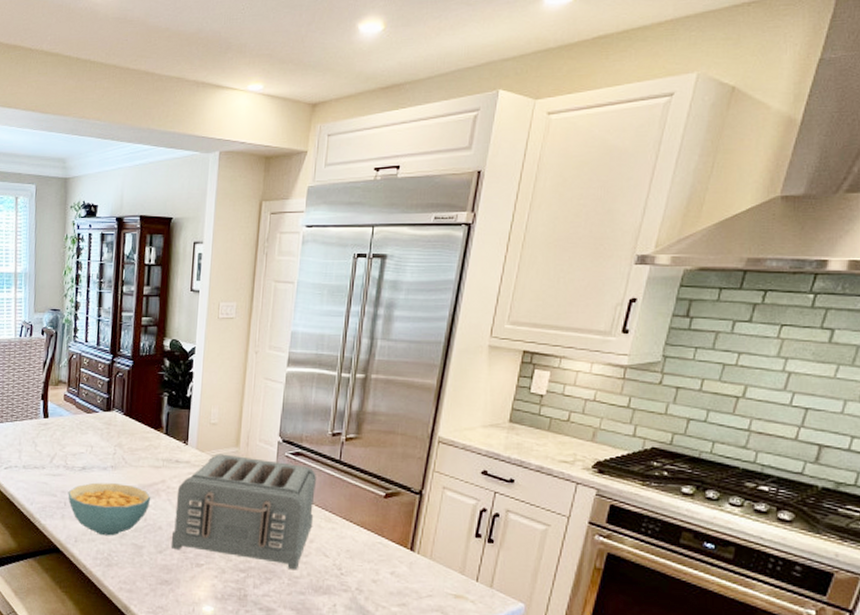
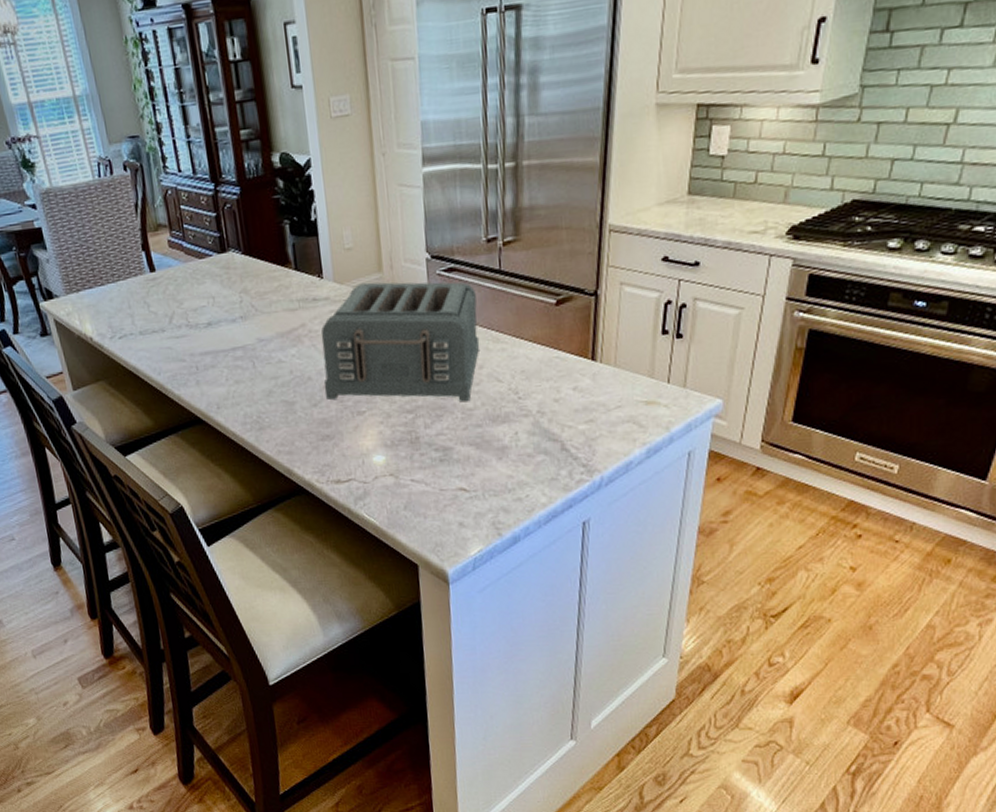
cereal bowl: present [68,482,151,536] -> none [197,335,293,397]

